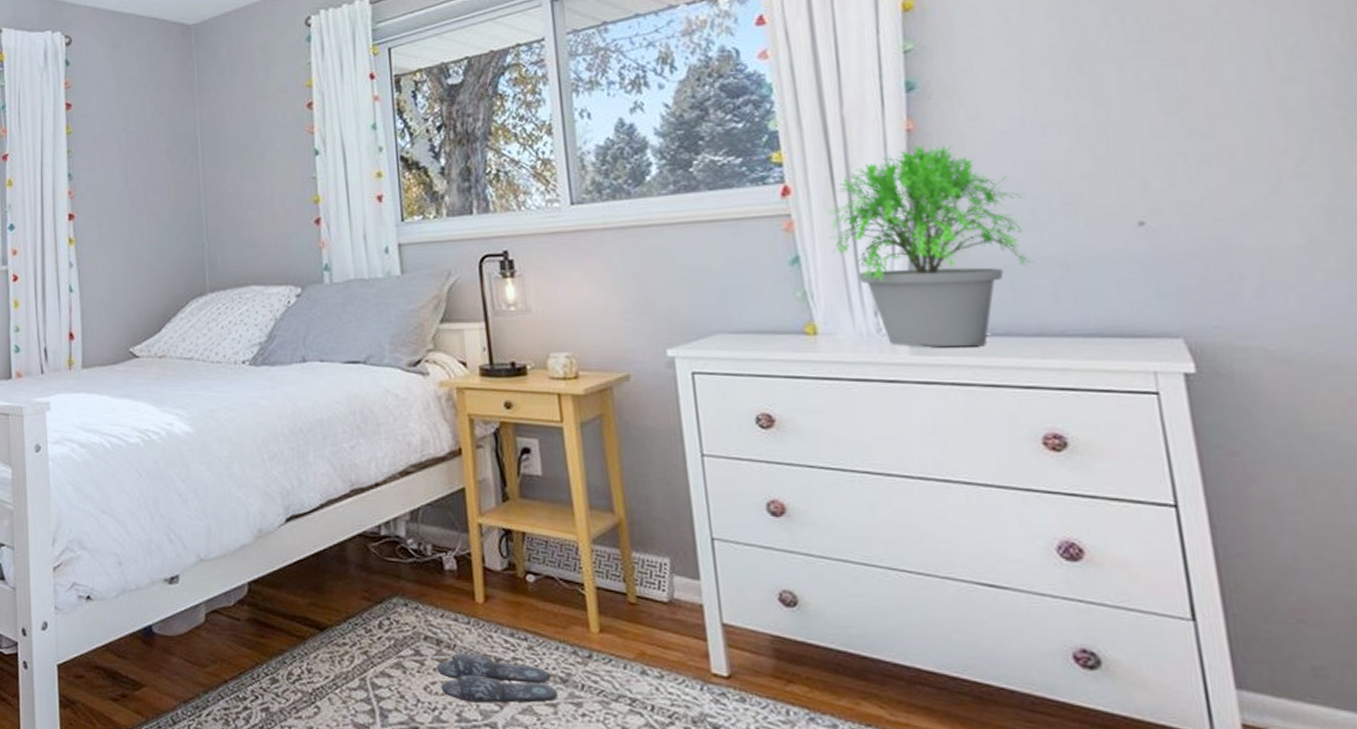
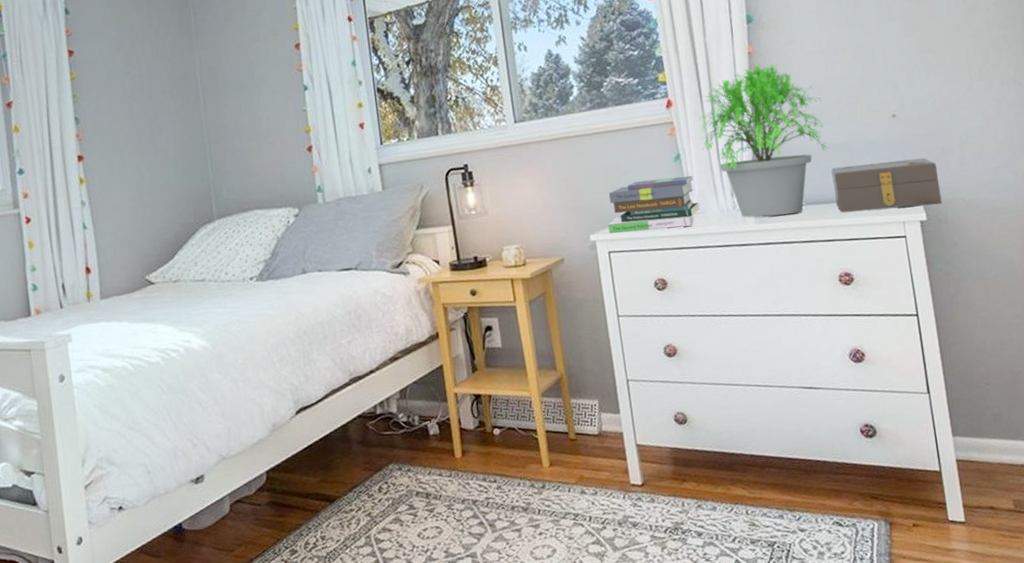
slippers: present [436,653,558,703] -> none [427,499,521,540]
books: none [692,284,826,351] -> present [608,175,700,234]
jewelry box: none [1034,285,1224,353] -> present [831,158,942,213]

